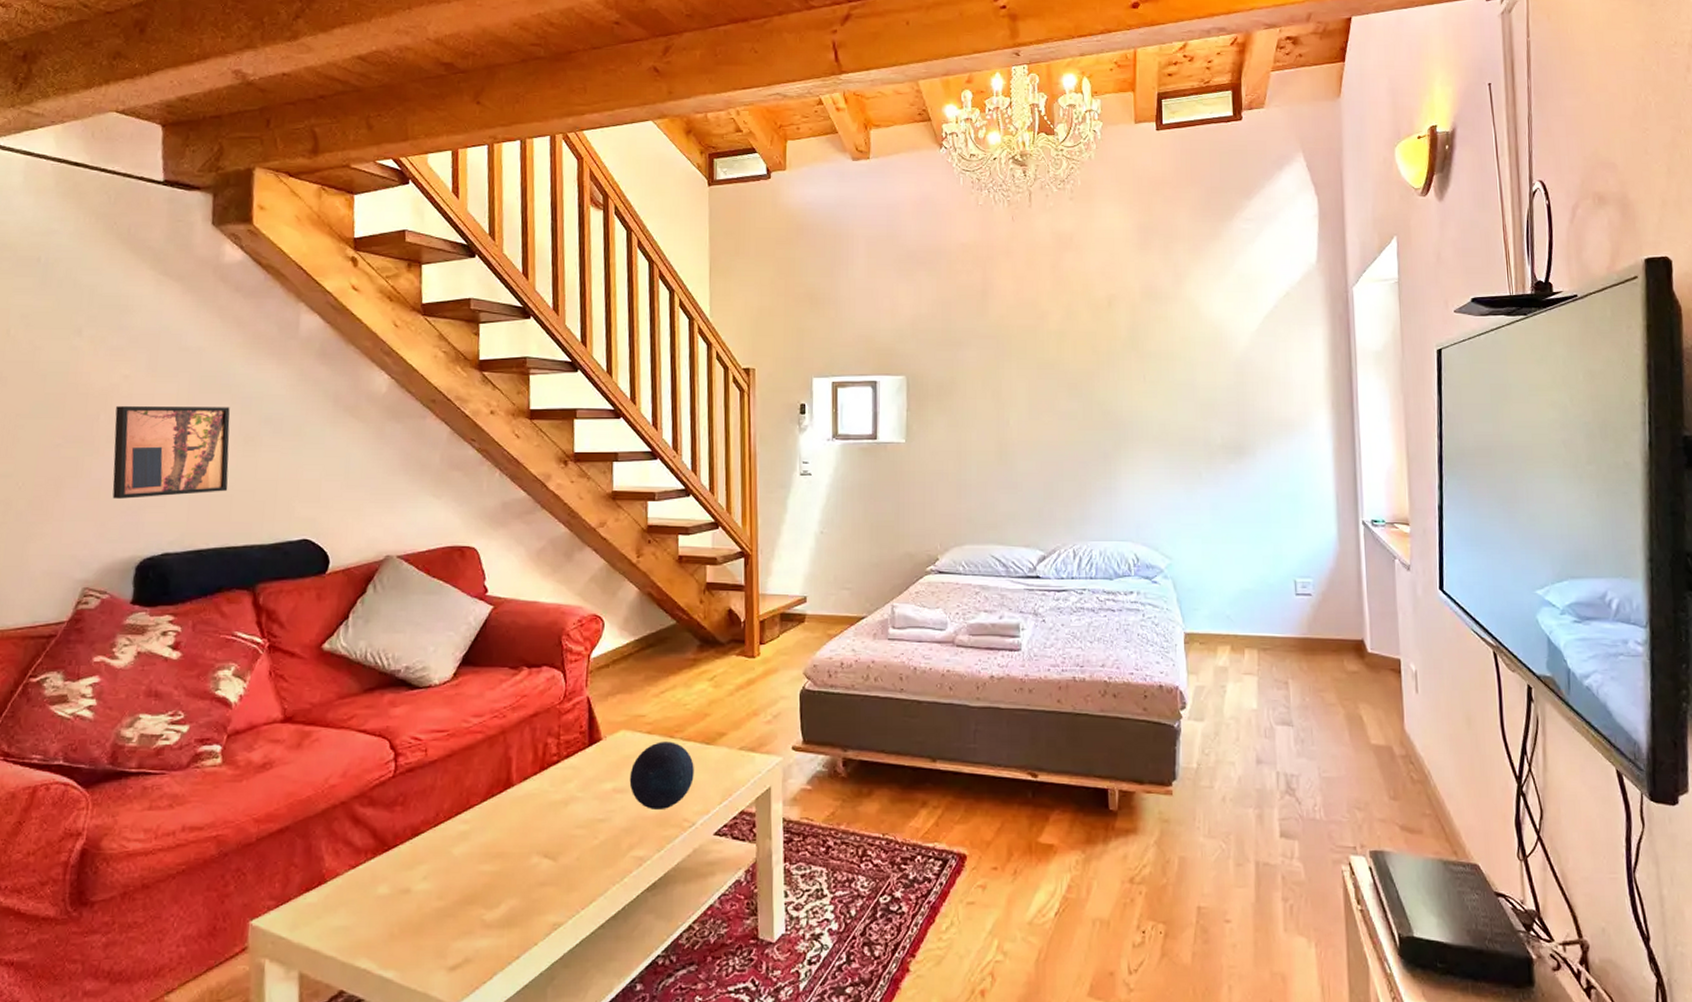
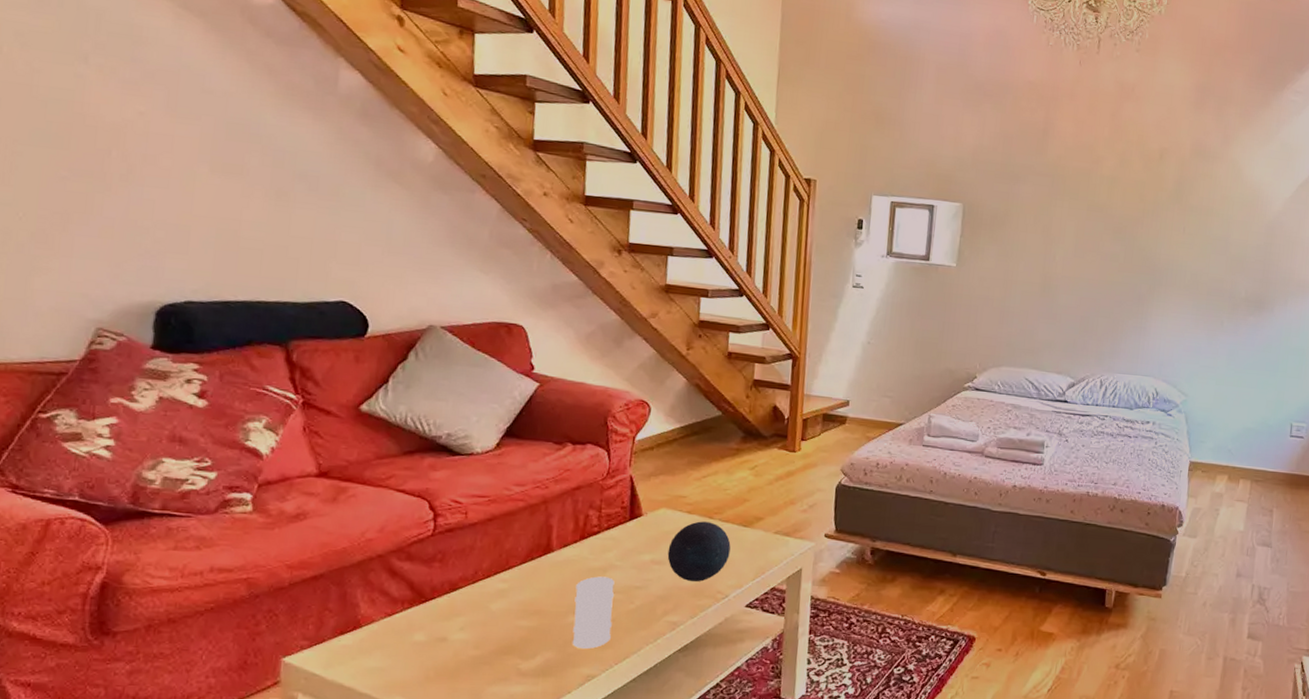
wall art: present [112,406,230,499] -> none [128,144,261,245]
barrel: none [536,810,577,894] -> present [572,576,615,650]

